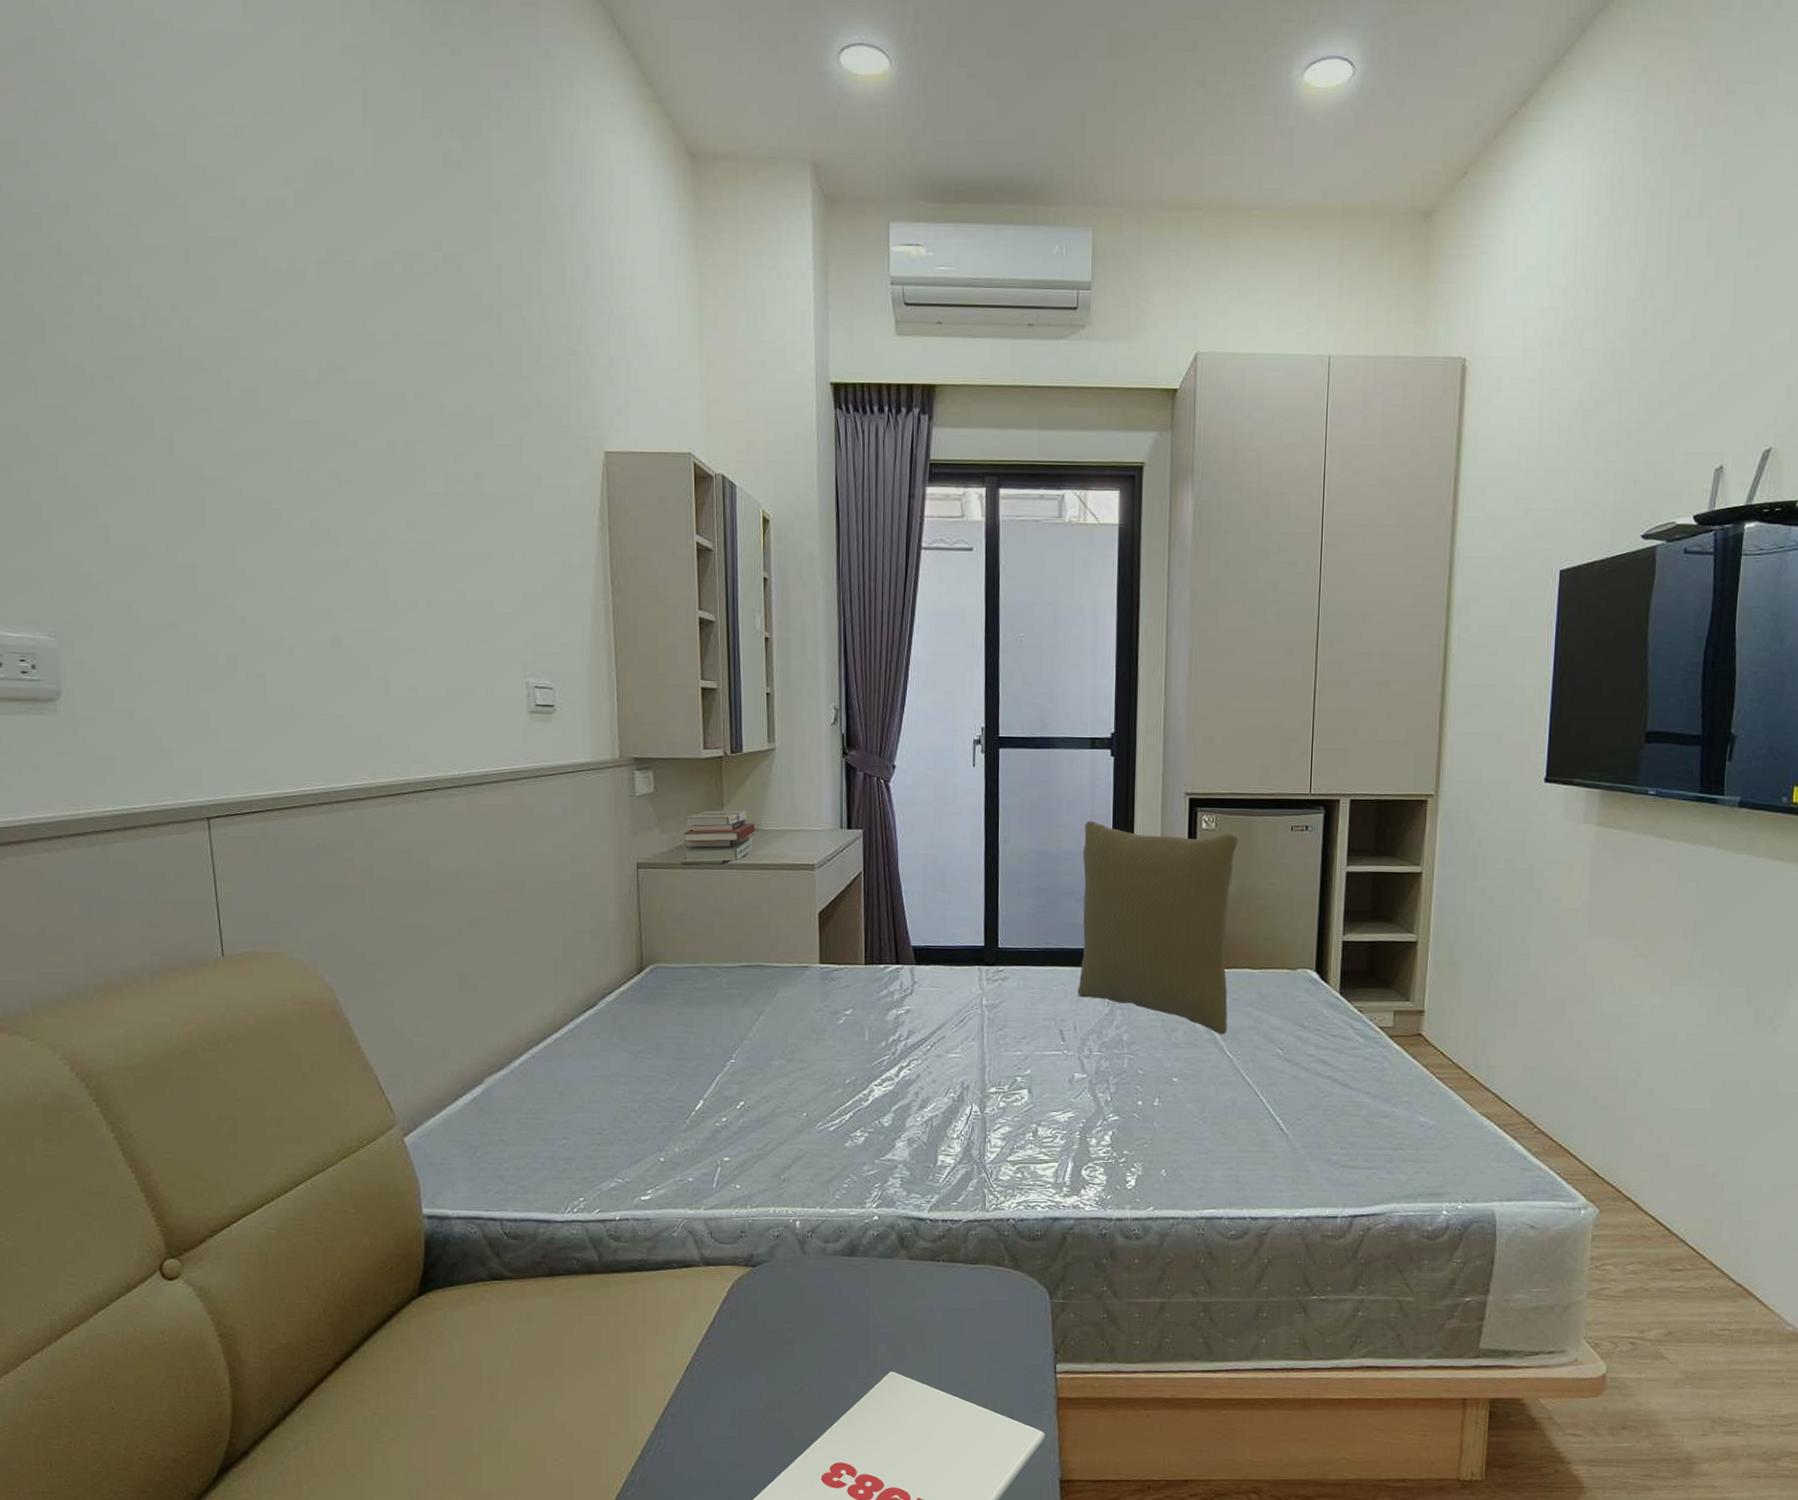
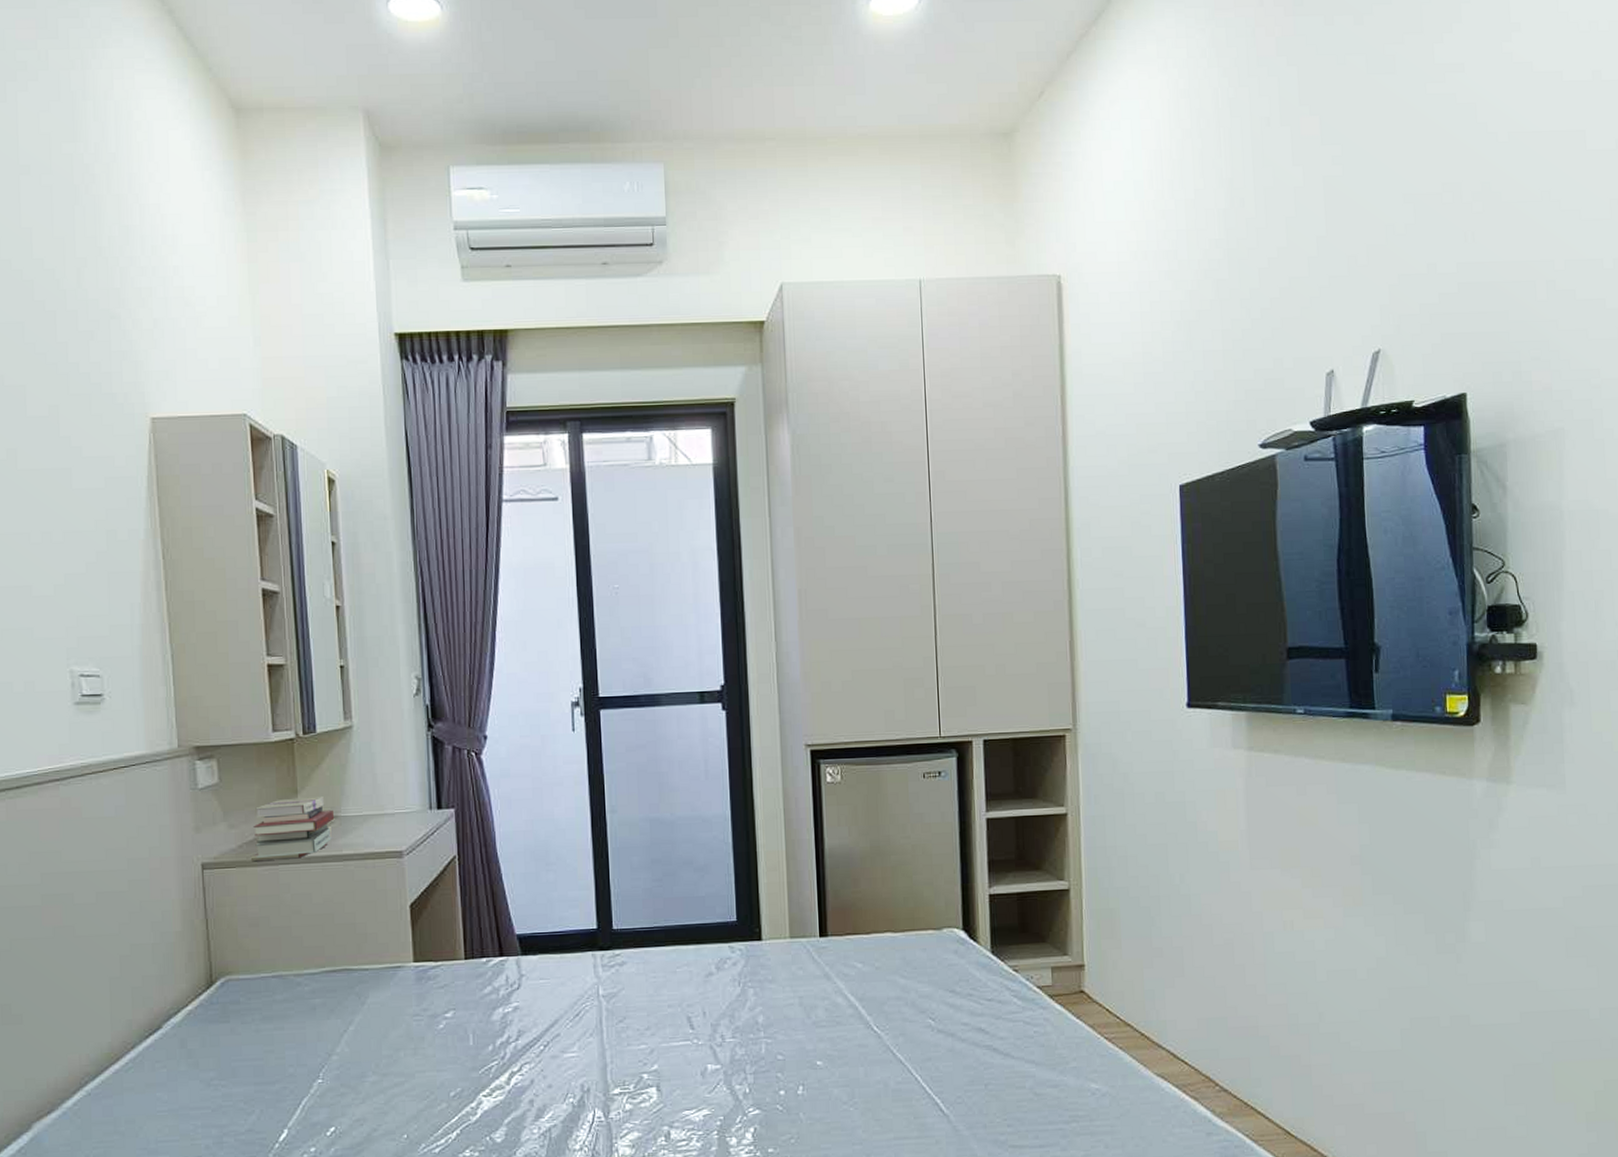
pillow: present [1078,820,1238,1035] -> none [699,781,872,1009]

